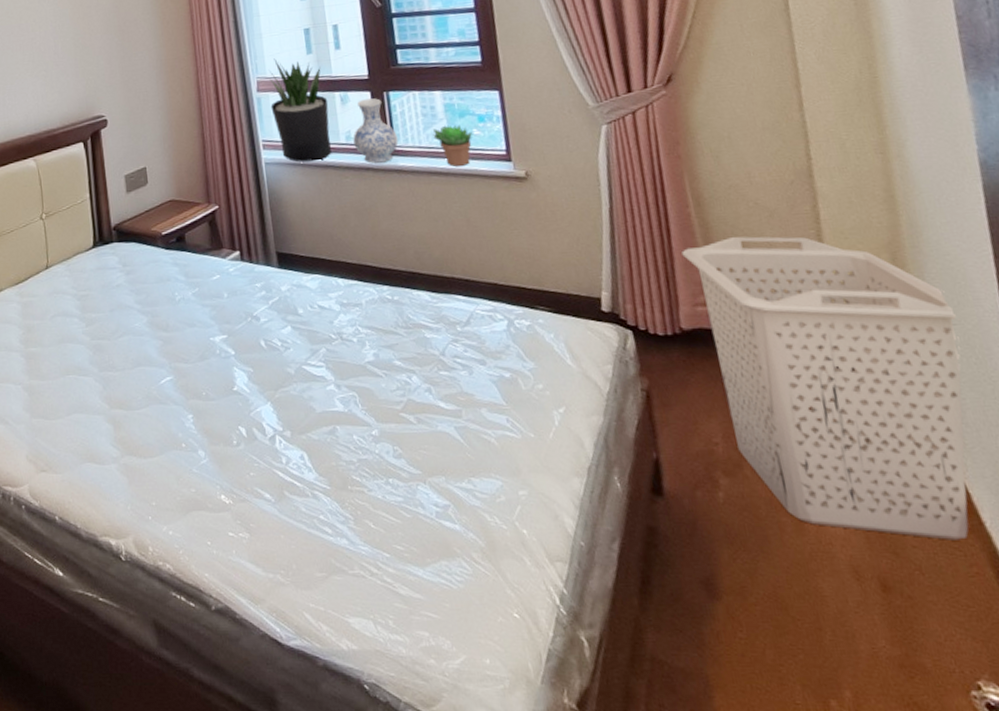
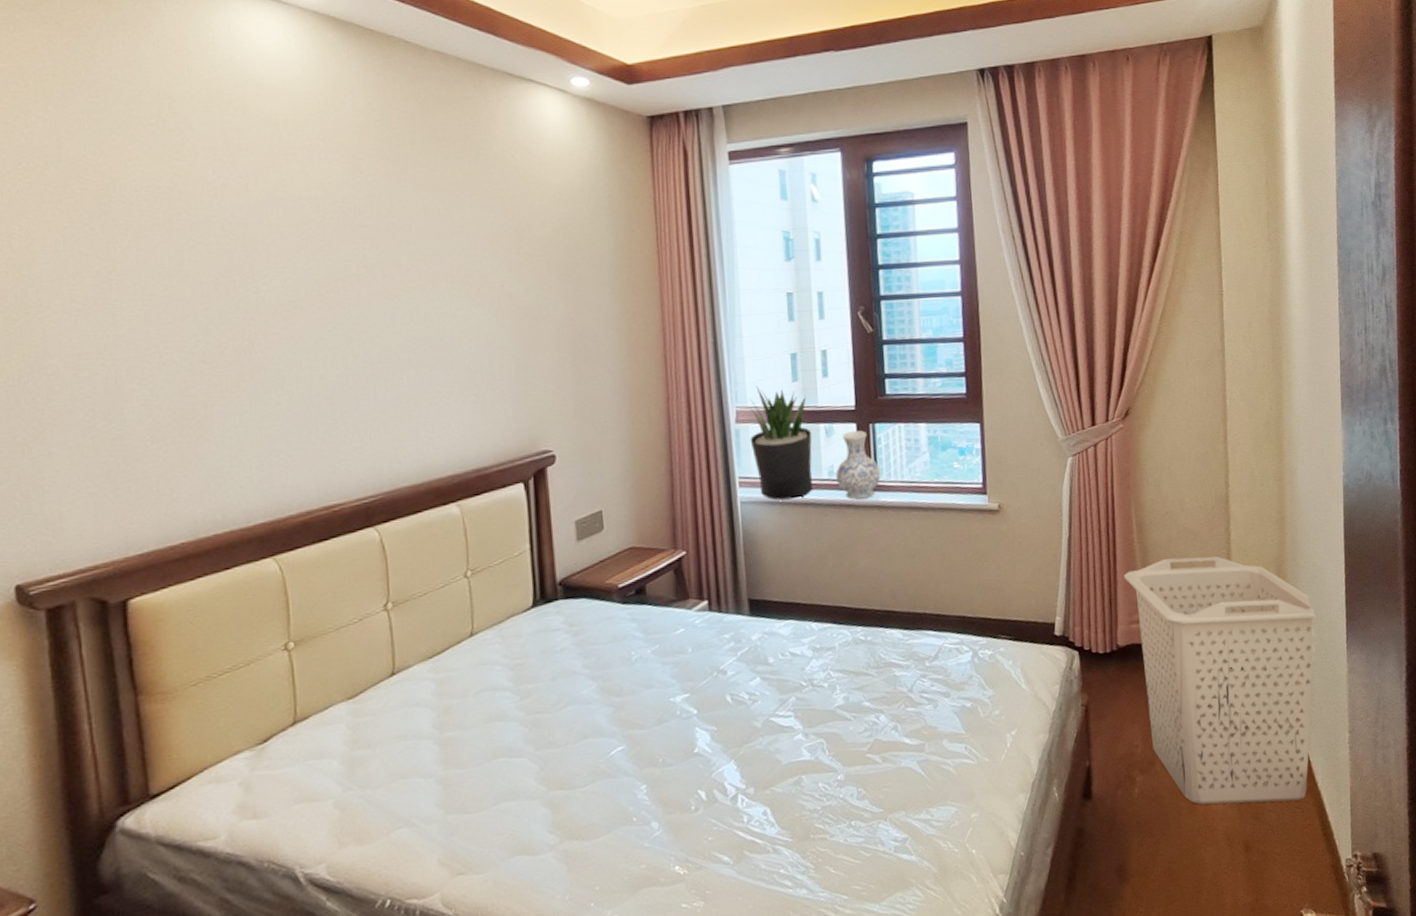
succulent plant: present [433,125,473,166] -> none [915,458,953,501]

